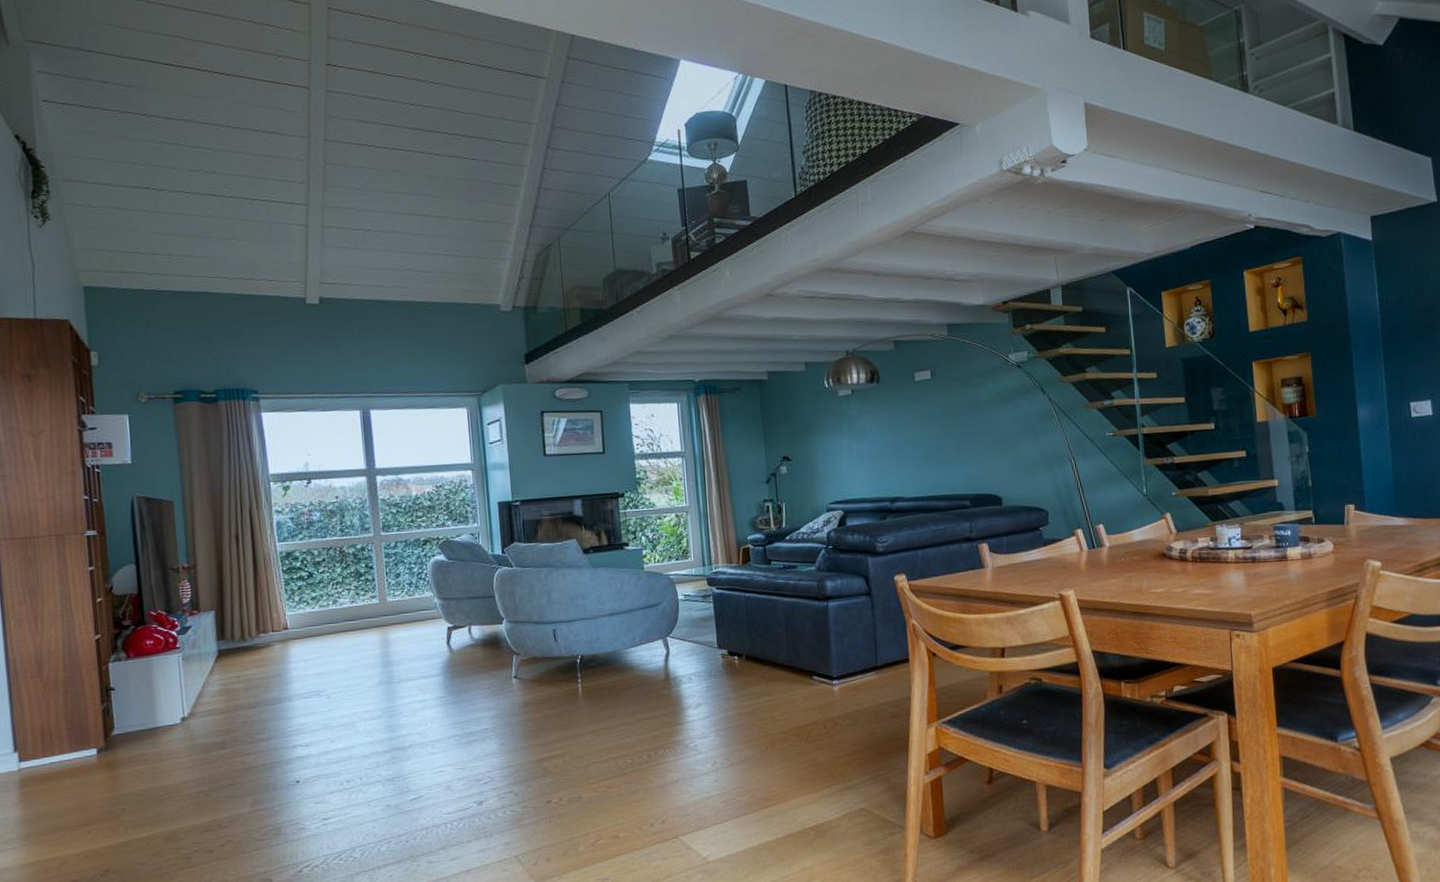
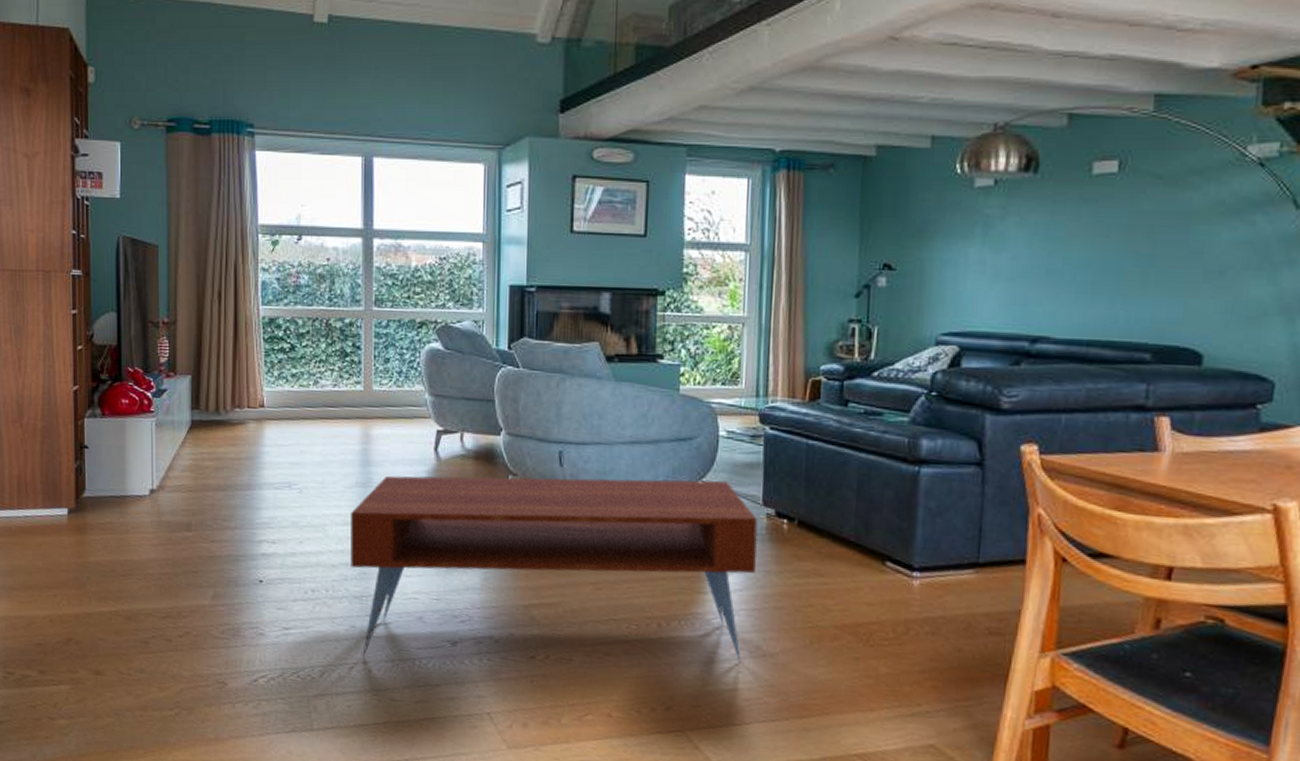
coffee table: none [377,633,718,830] -> present [350,475,758,662]

